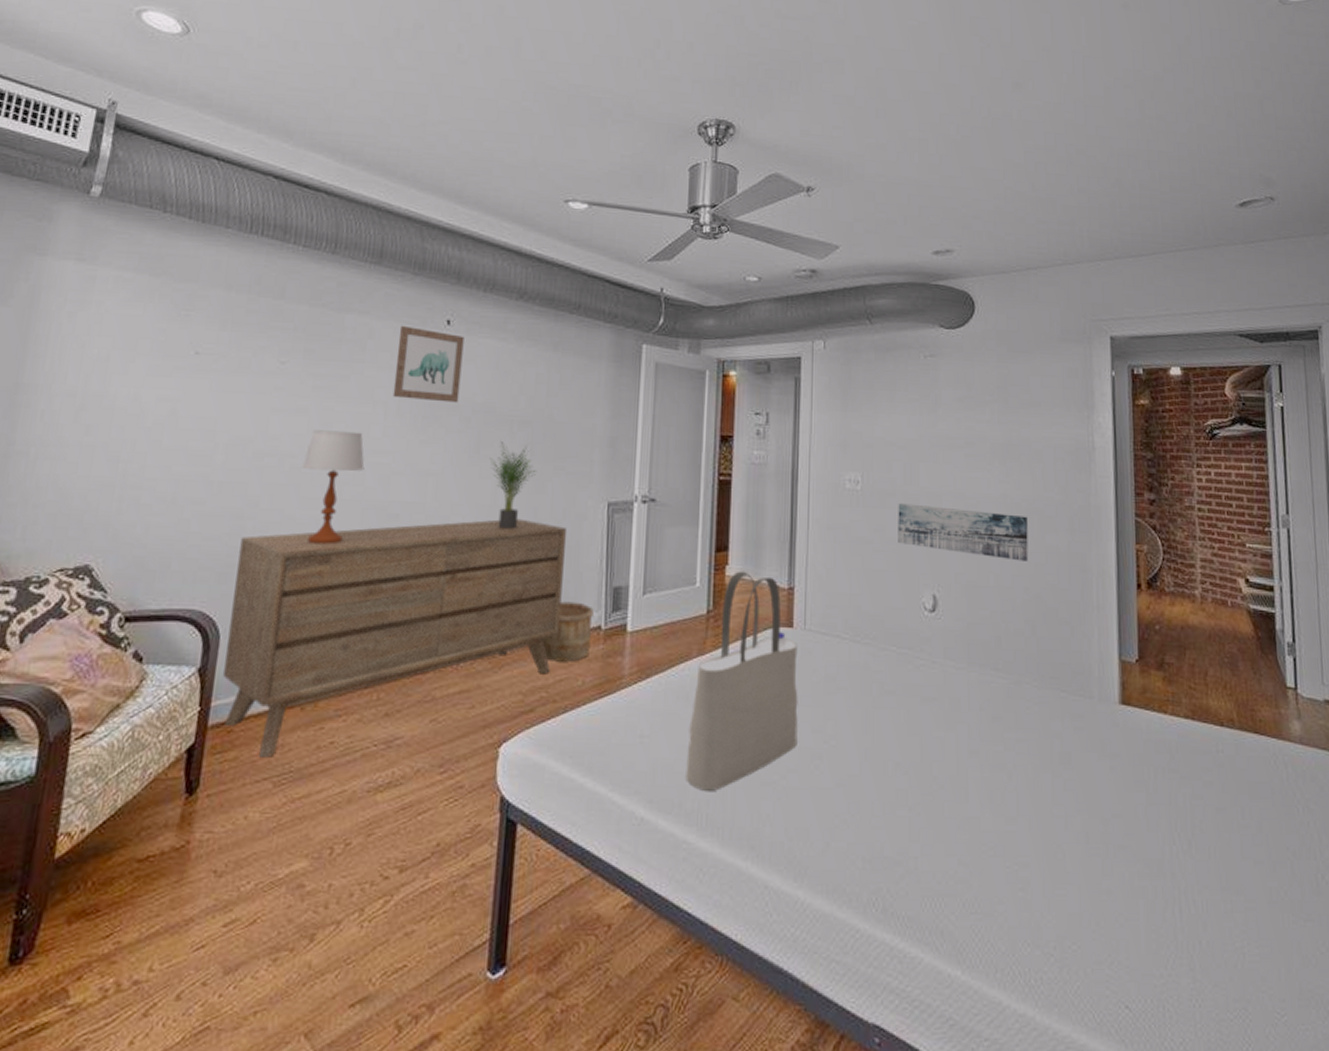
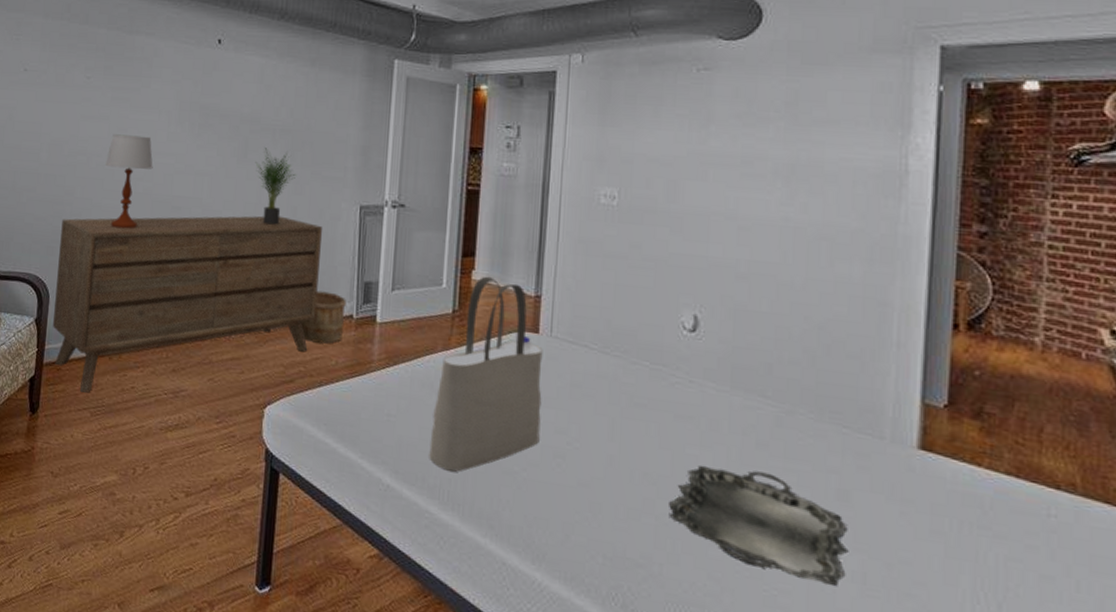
wall art: present [392,325,464,403] -> none [174,45,233,113]
wall art: present [898,503,1029,561] -> none [656,221,814,289]
serving tray: none [919,746,1073,850] -> present [667,465,849,586]

